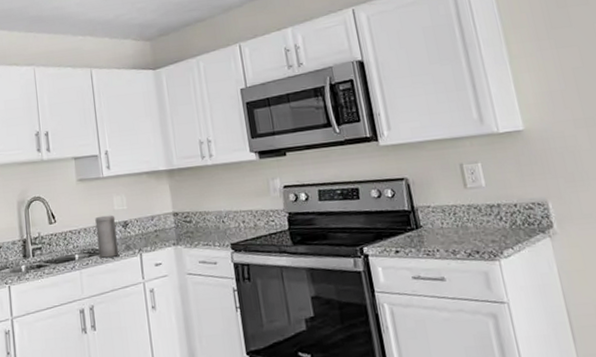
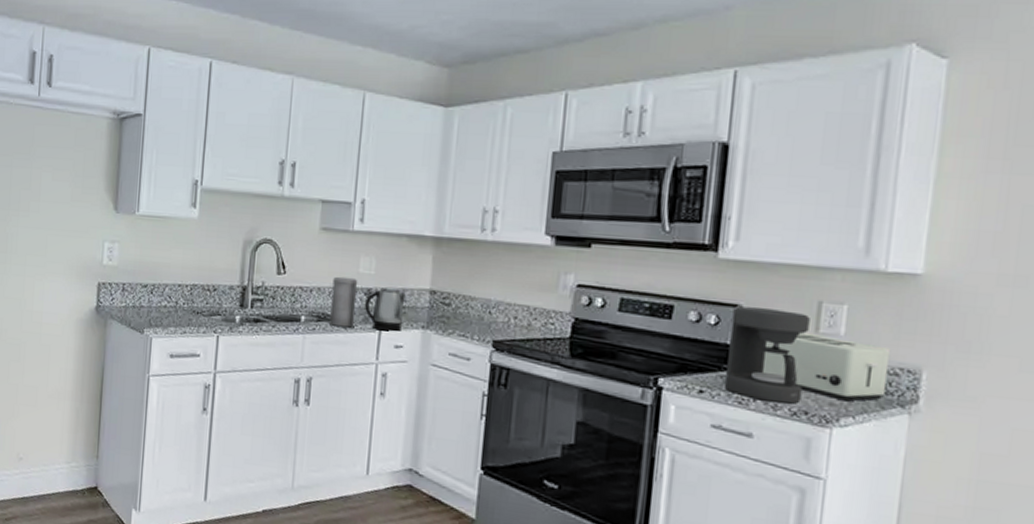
kettle: none [124,217,157,254] -> present [365,287,406,332]
coffee maker: none [402,175,471,250] -> present [725,306,810,405]
toaster: none [431,189,528,237] -> present [761,332,891,402]

